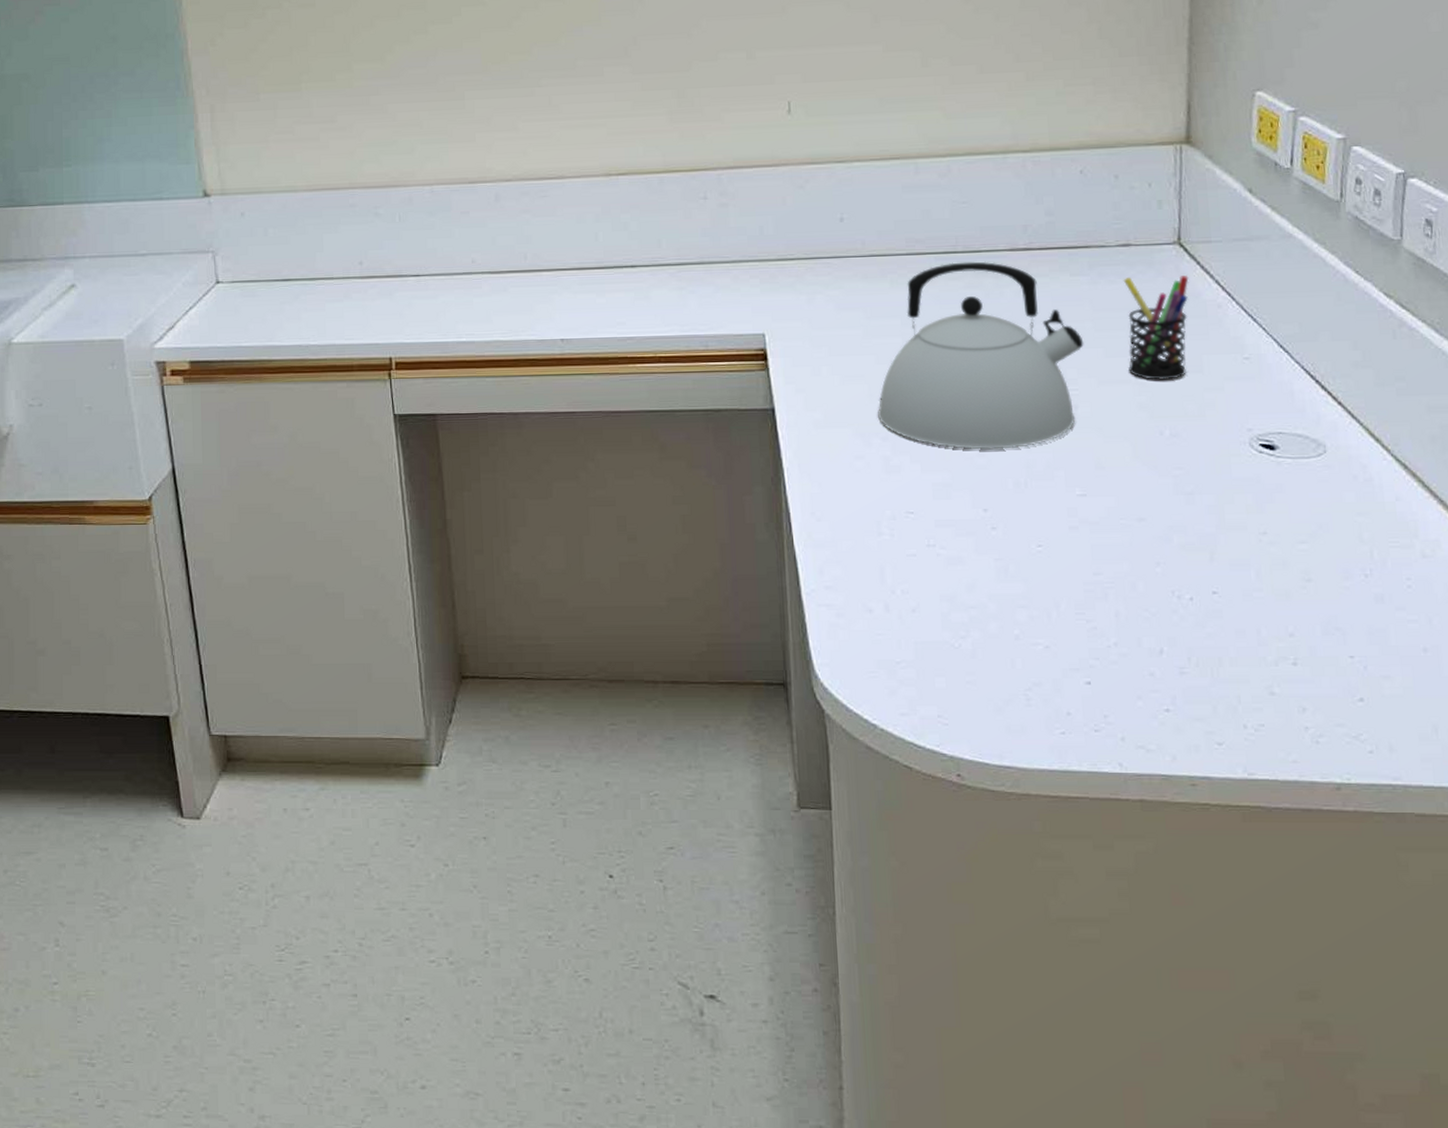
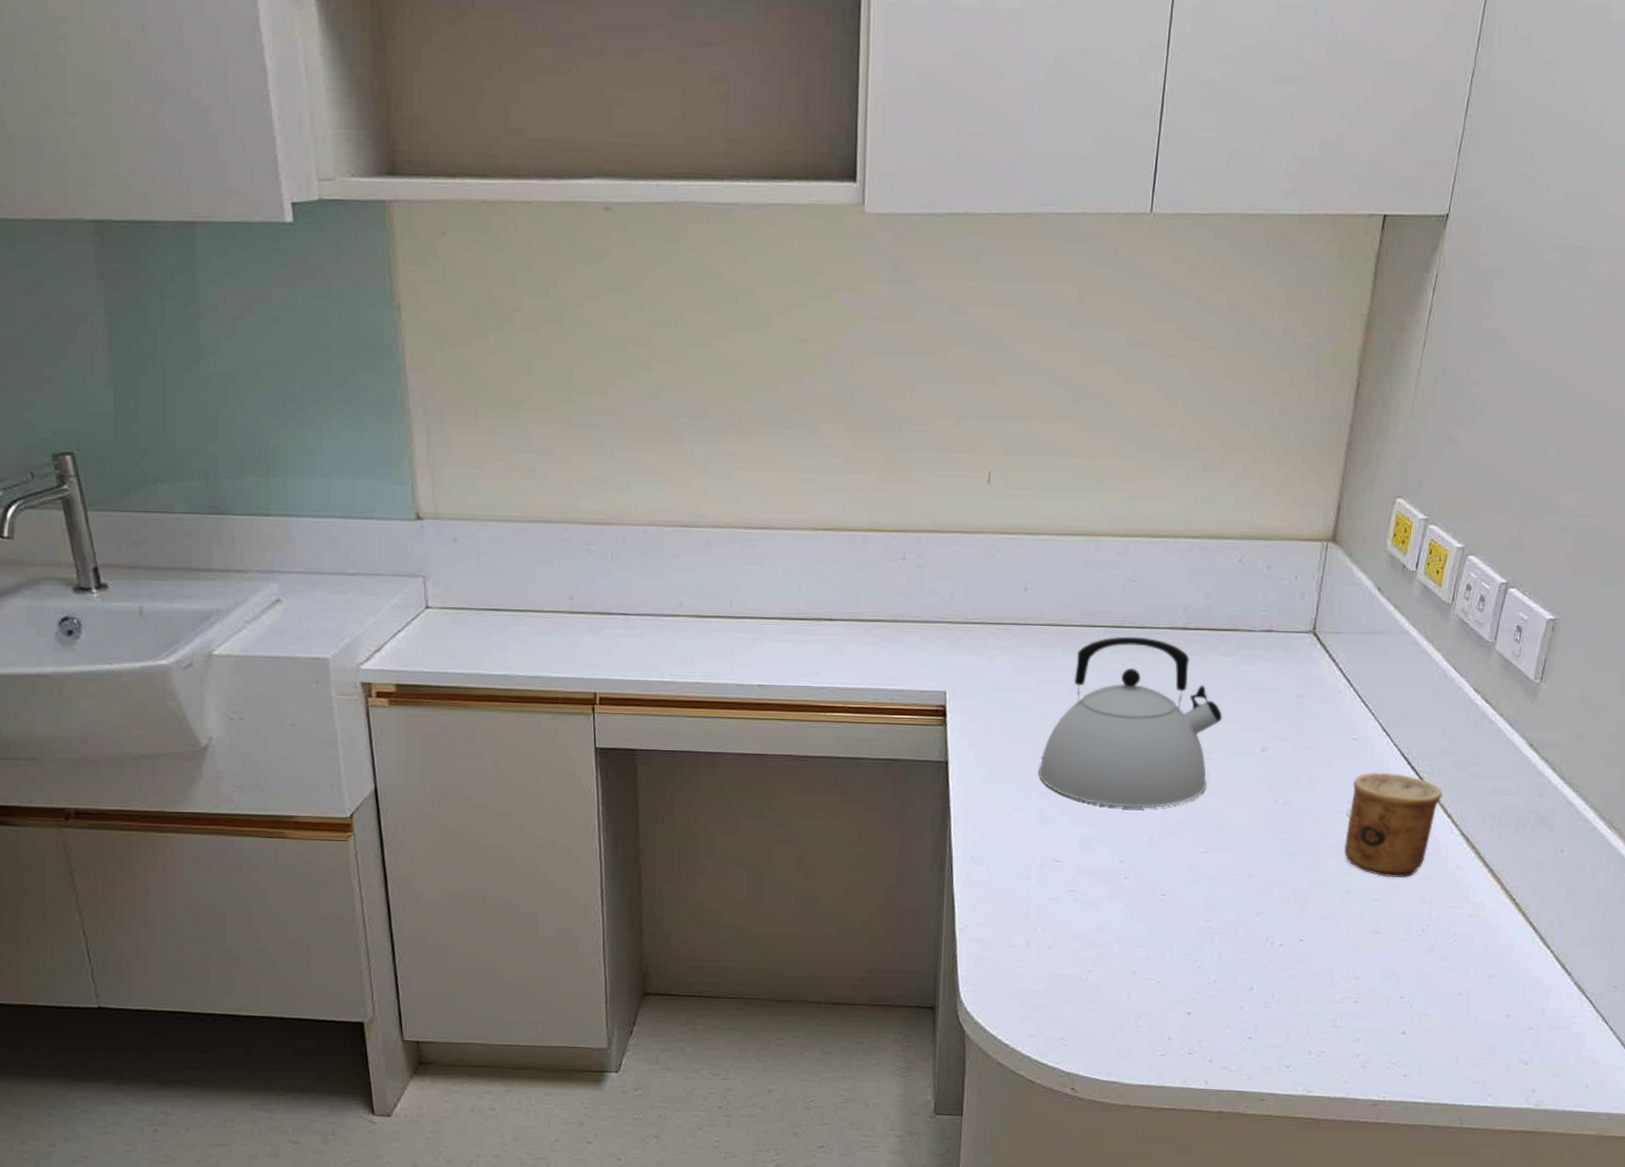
pen holder: present [1123,276,1189,380] -> none [1256,660,1318,754]
cup: none [1251,394,1365,516] -> present [1344,772,1442,878]

